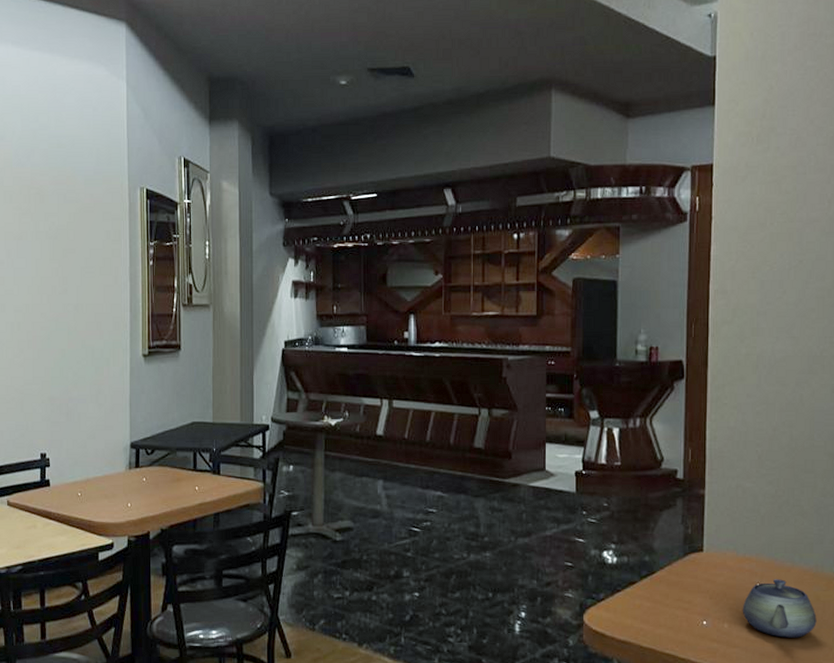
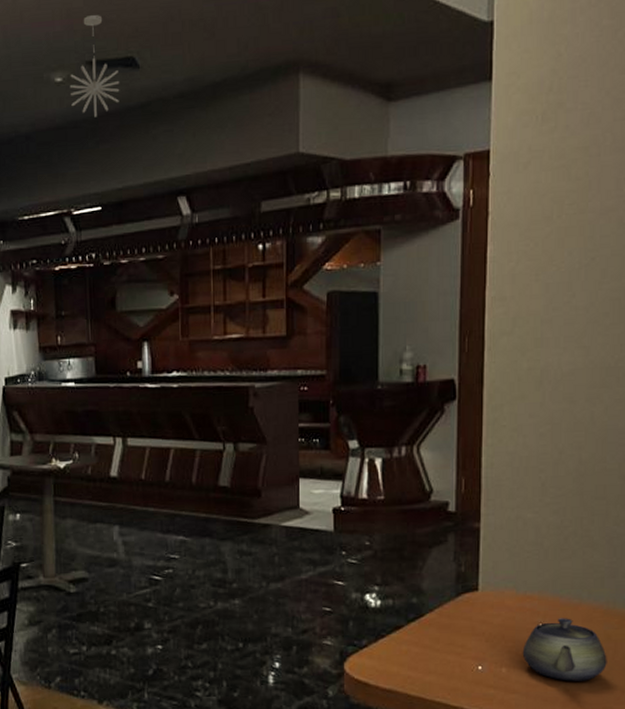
pendant light: none [352,29,397,117] -> present [69,14,120,118]

